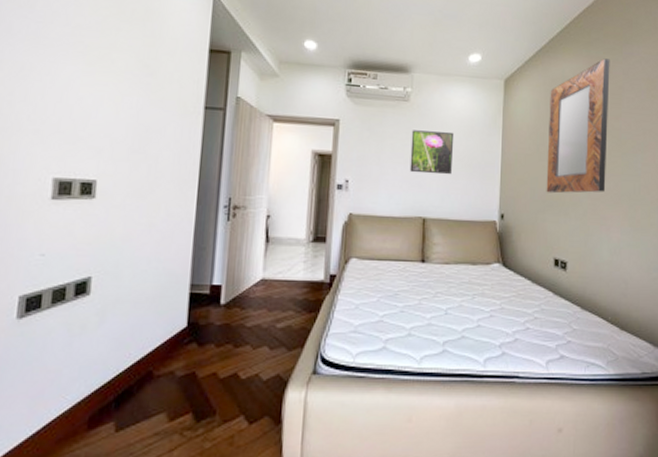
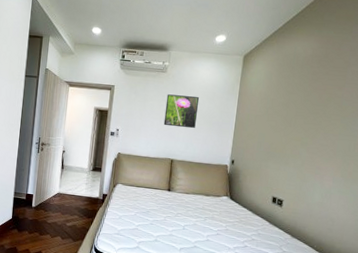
home mirror: present [546,58,610,194] -> none [271,37,340,148]

